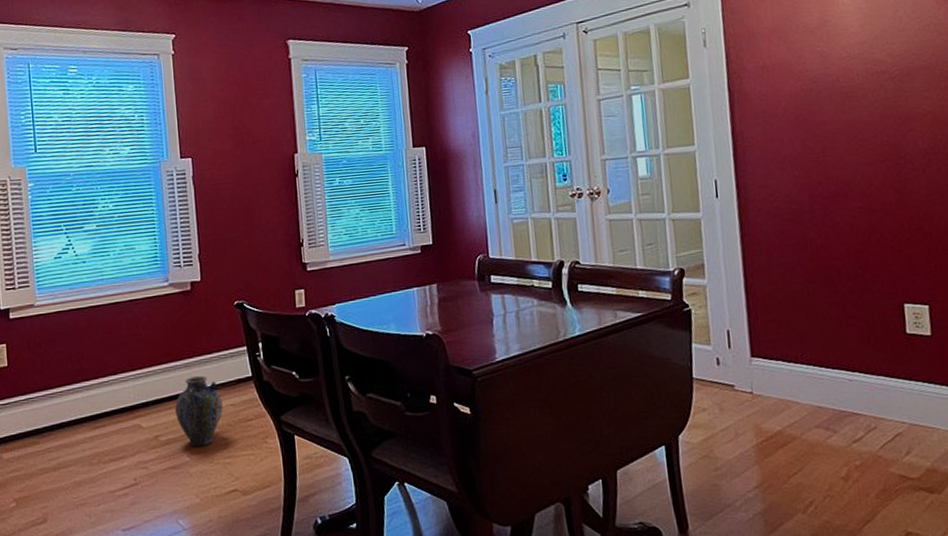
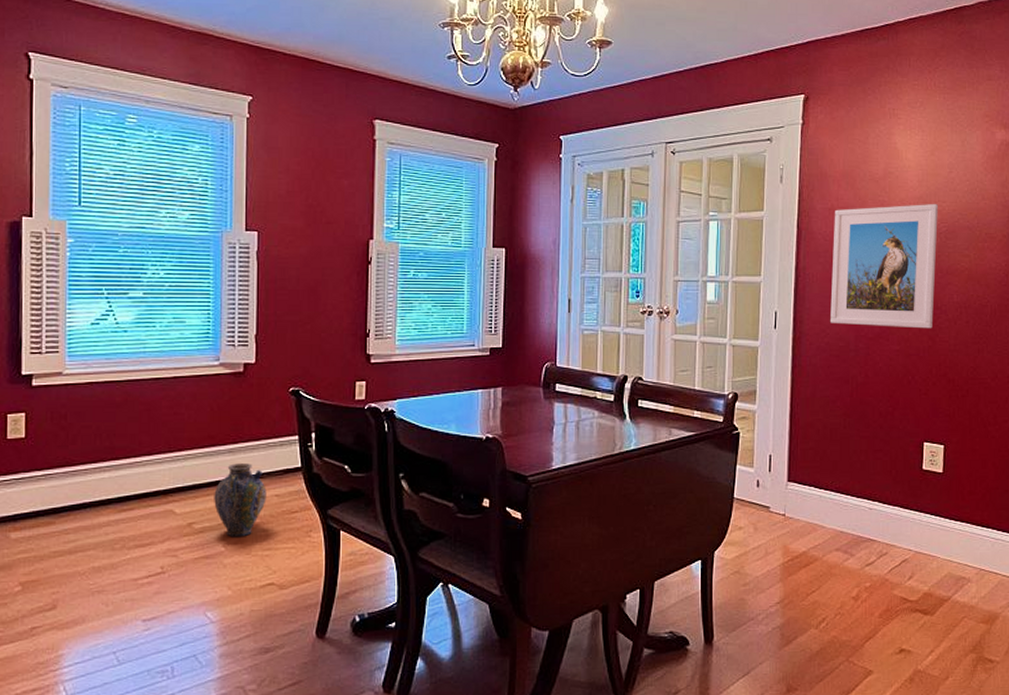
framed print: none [768,46,898,186] -> present [830,203,938,329]

